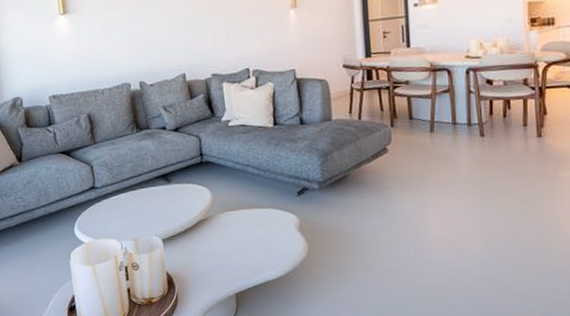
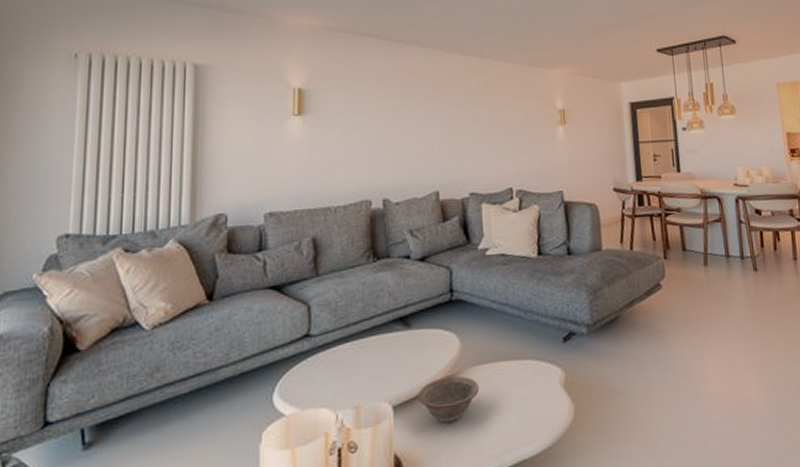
decorative bowl: none [181,219,229,252] -> present [418,375,480,423]

